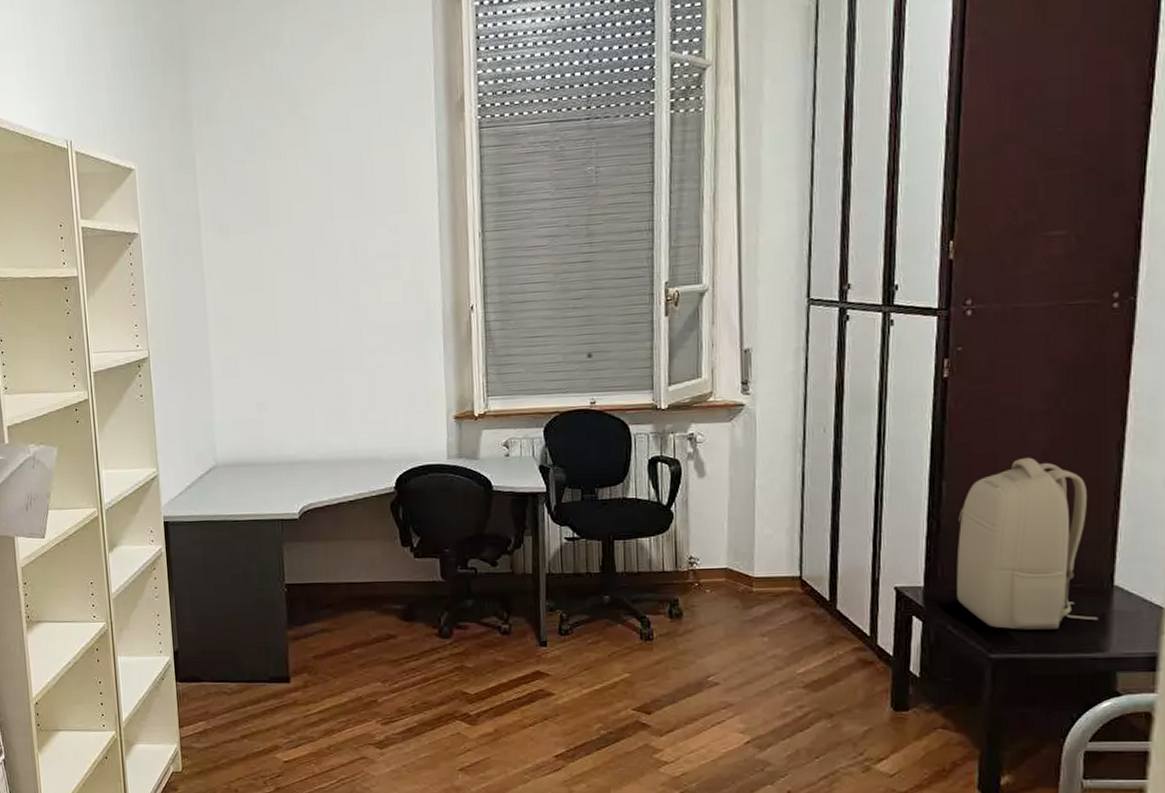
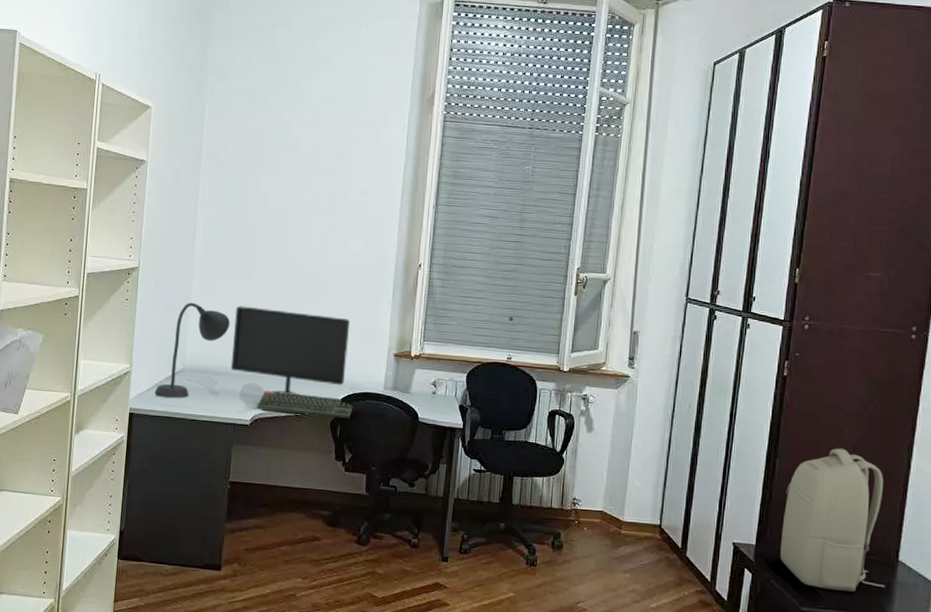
desk lamp: none [187,388,261,501] -> present [154,302,230,399]
computer monitor: none [264,382,400,479] -> present [230,306,351,395]
computer keyboard: none [304,475,415,500] -> present [257,391,354,419]

